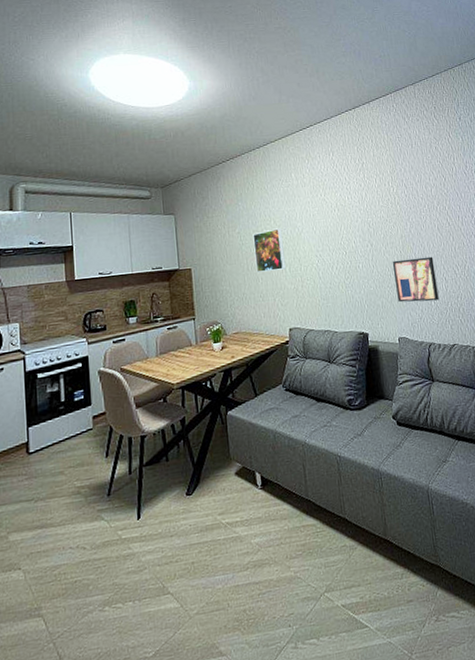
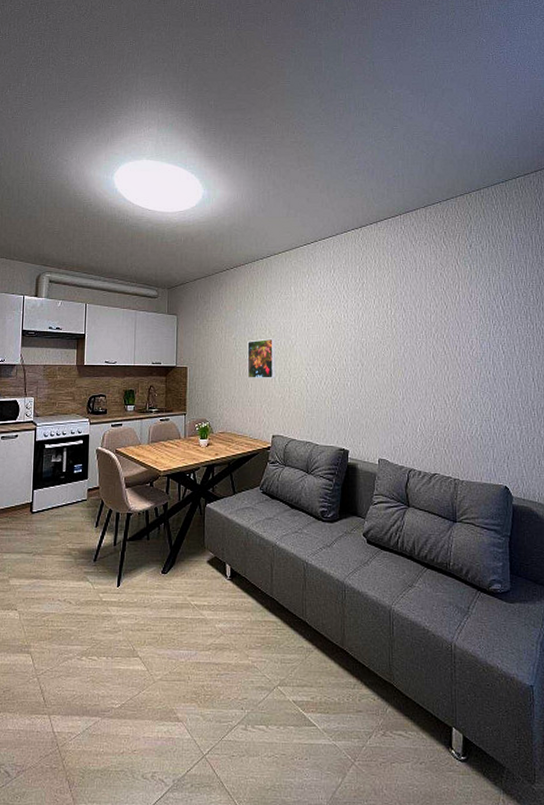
wall art: present [392,256,439,303] -> none [381,383,425,428]

